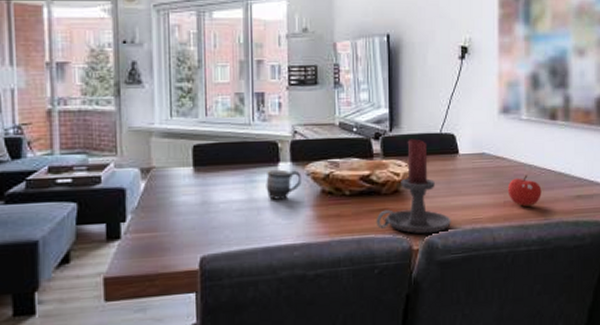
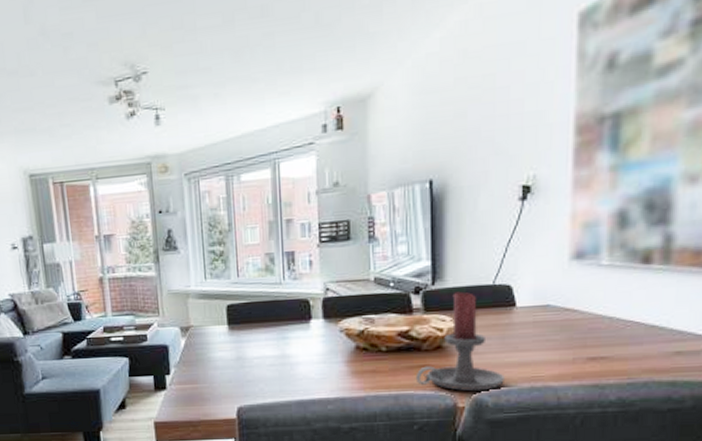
mug: present [266,169,302,200] -> none [298,326,335,356]
fruit: present [507,175,542,207] -> none [578,328,626,364]

